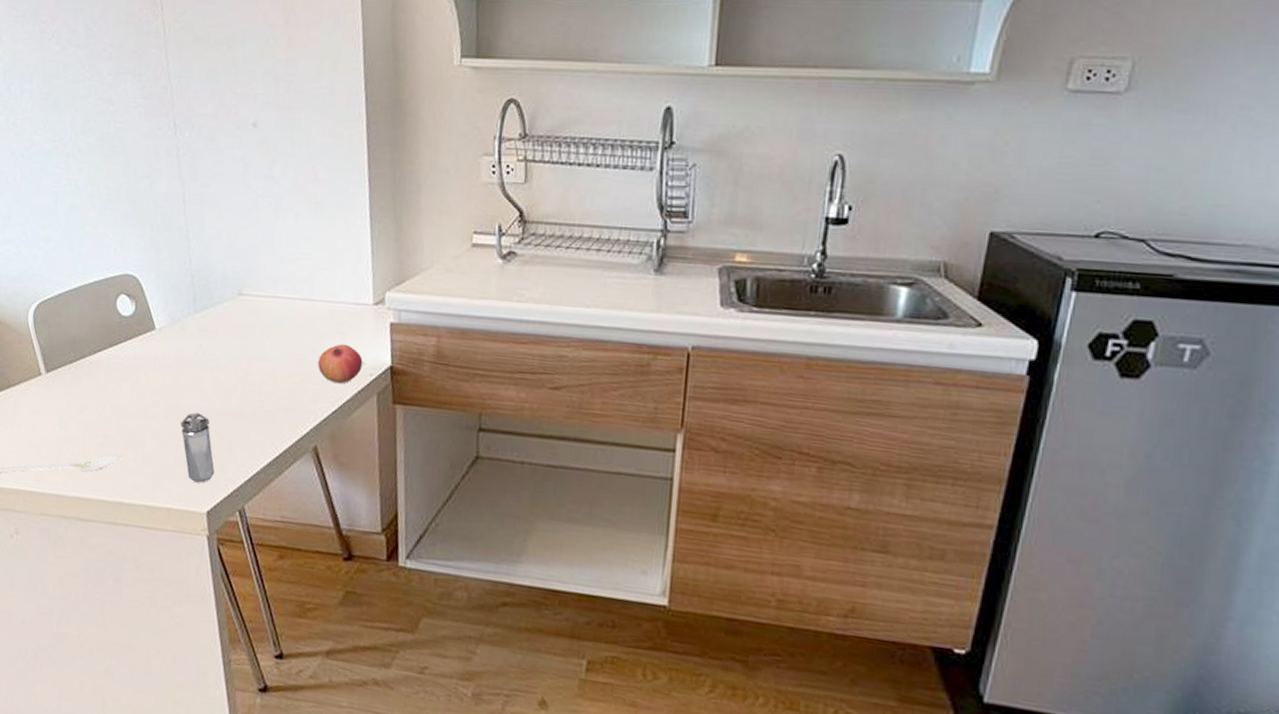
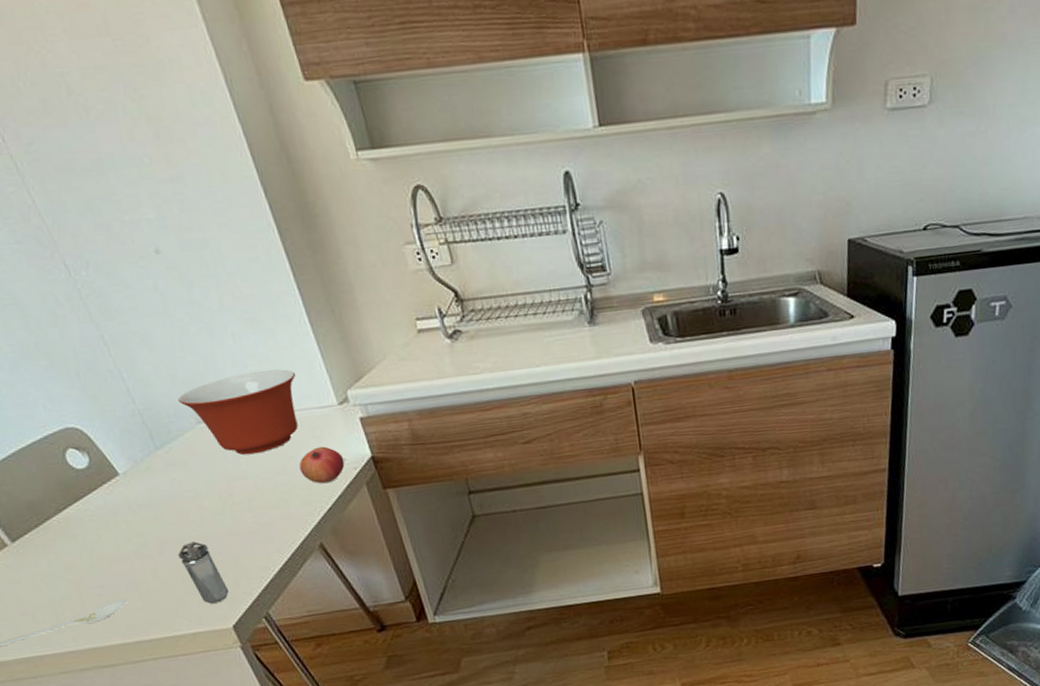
mixing bowl: none [229,254,343,338] -> present [178,369,298,455]

